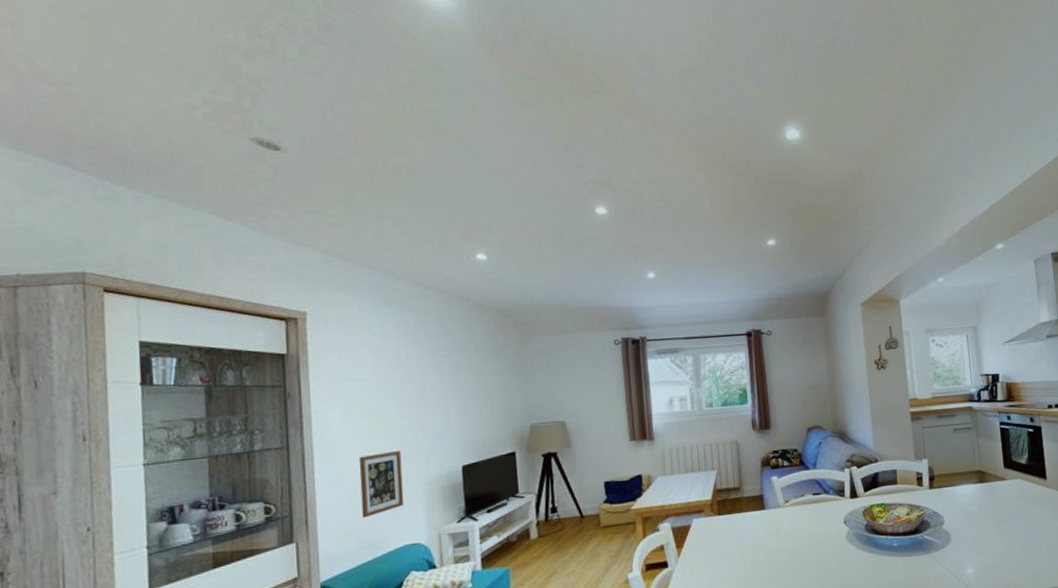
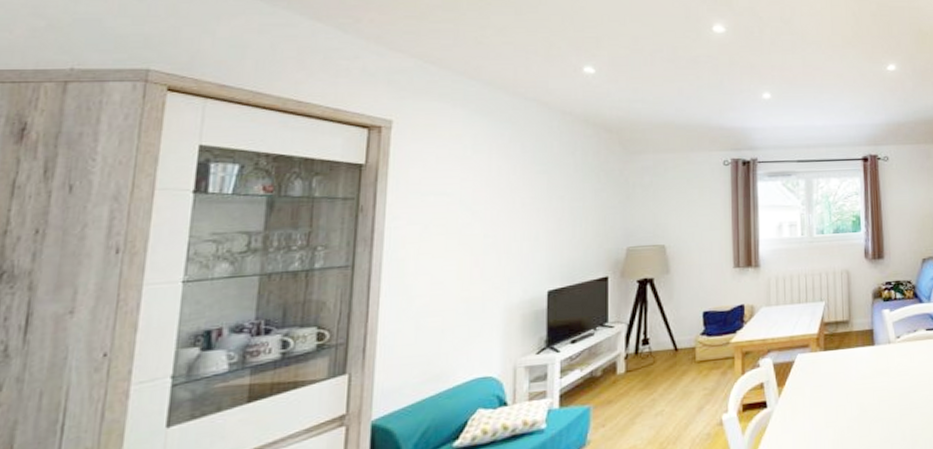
picture frame: present [359,450,405,518] -> none [429,272,481,348]

